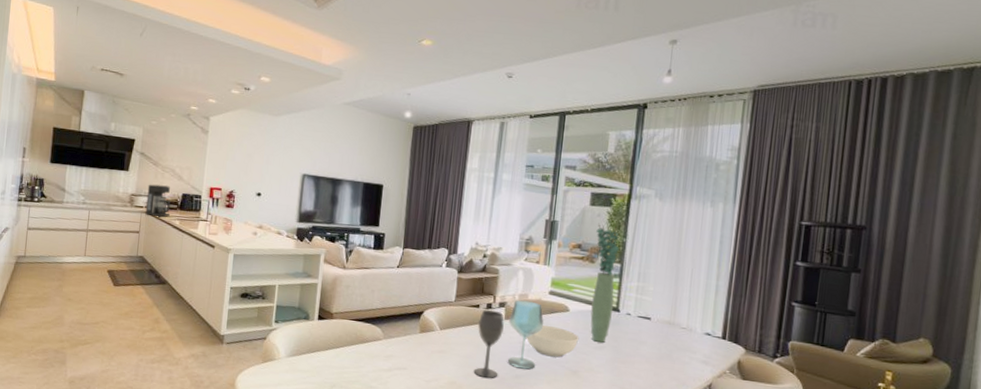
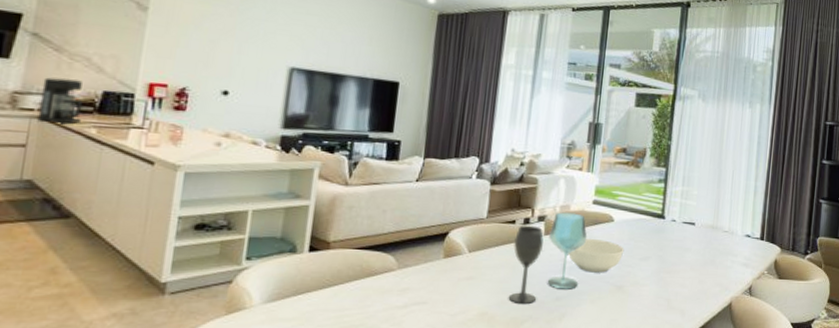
vase: present [590,223,619,343] -> none [635,125,664,253]

